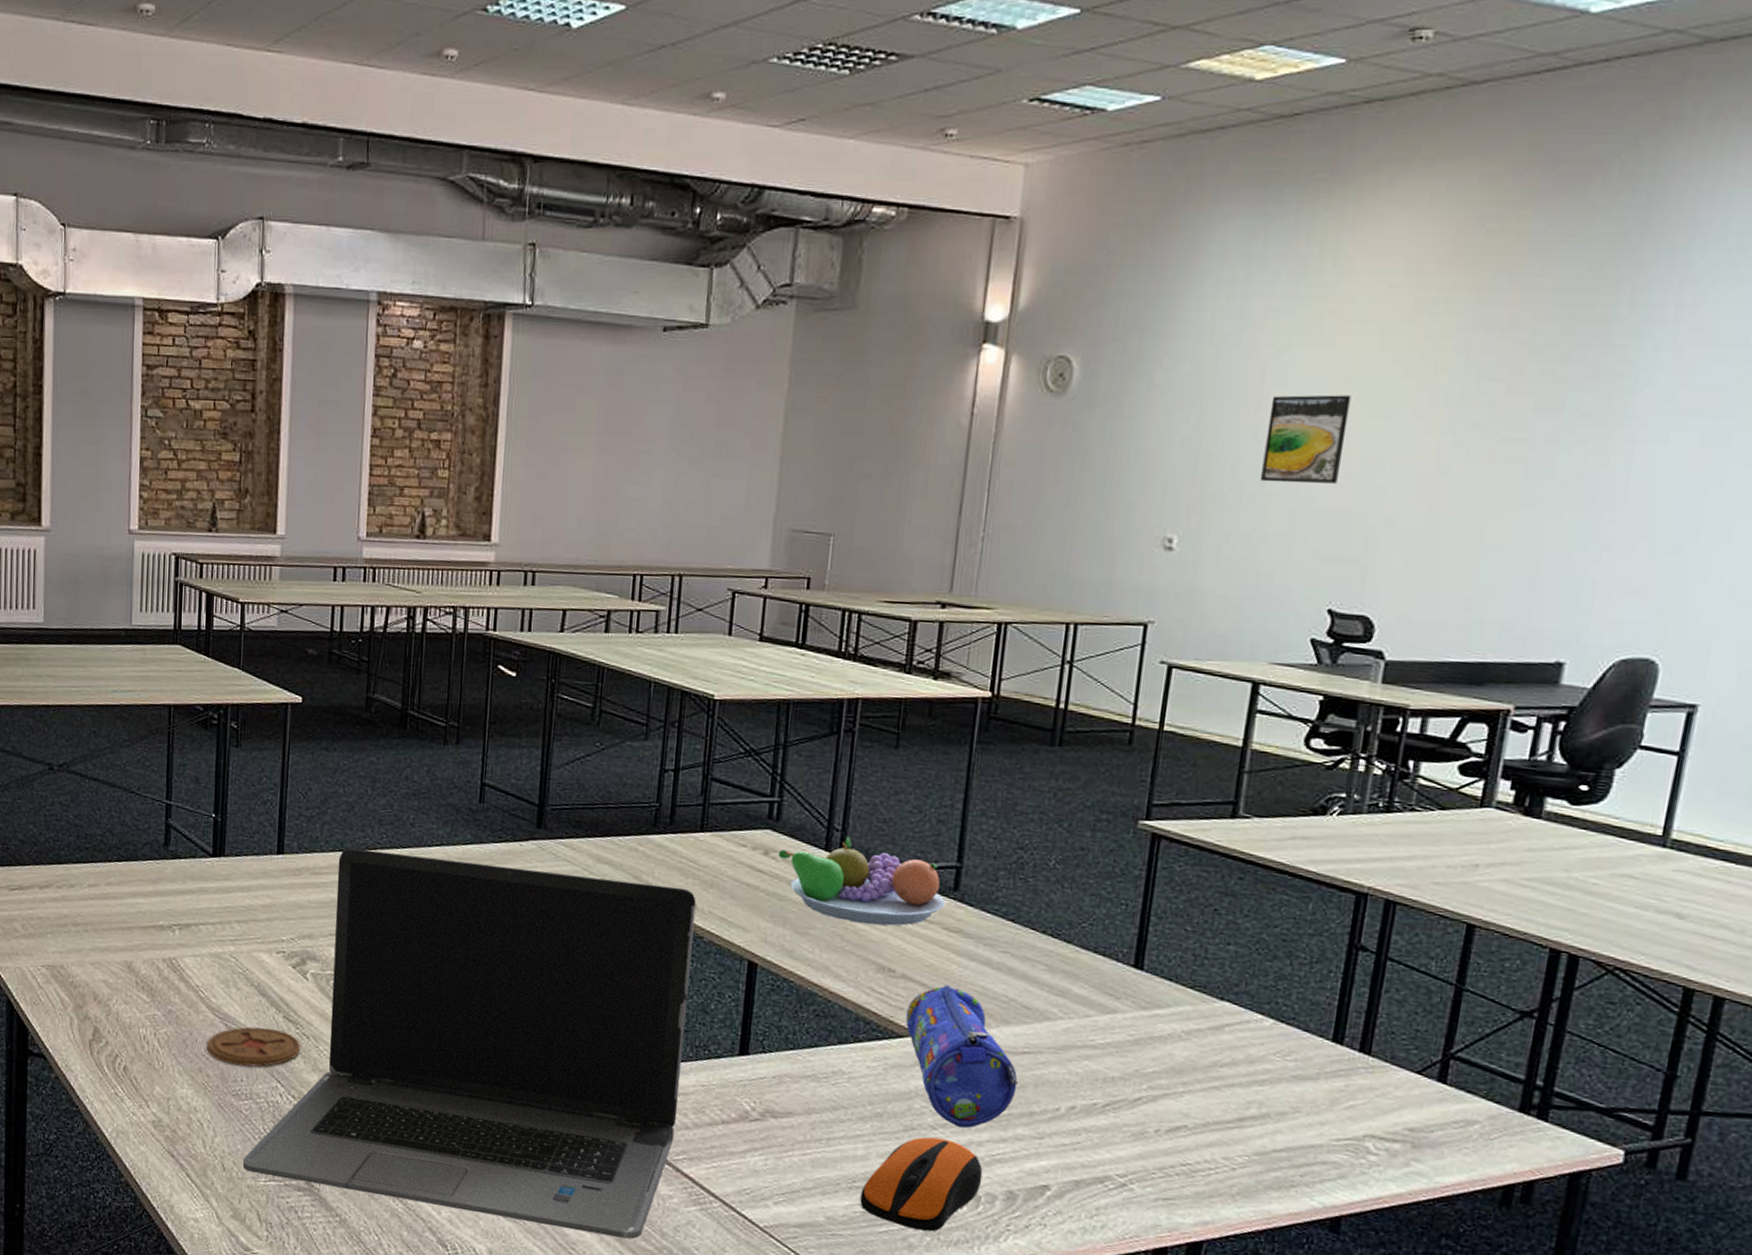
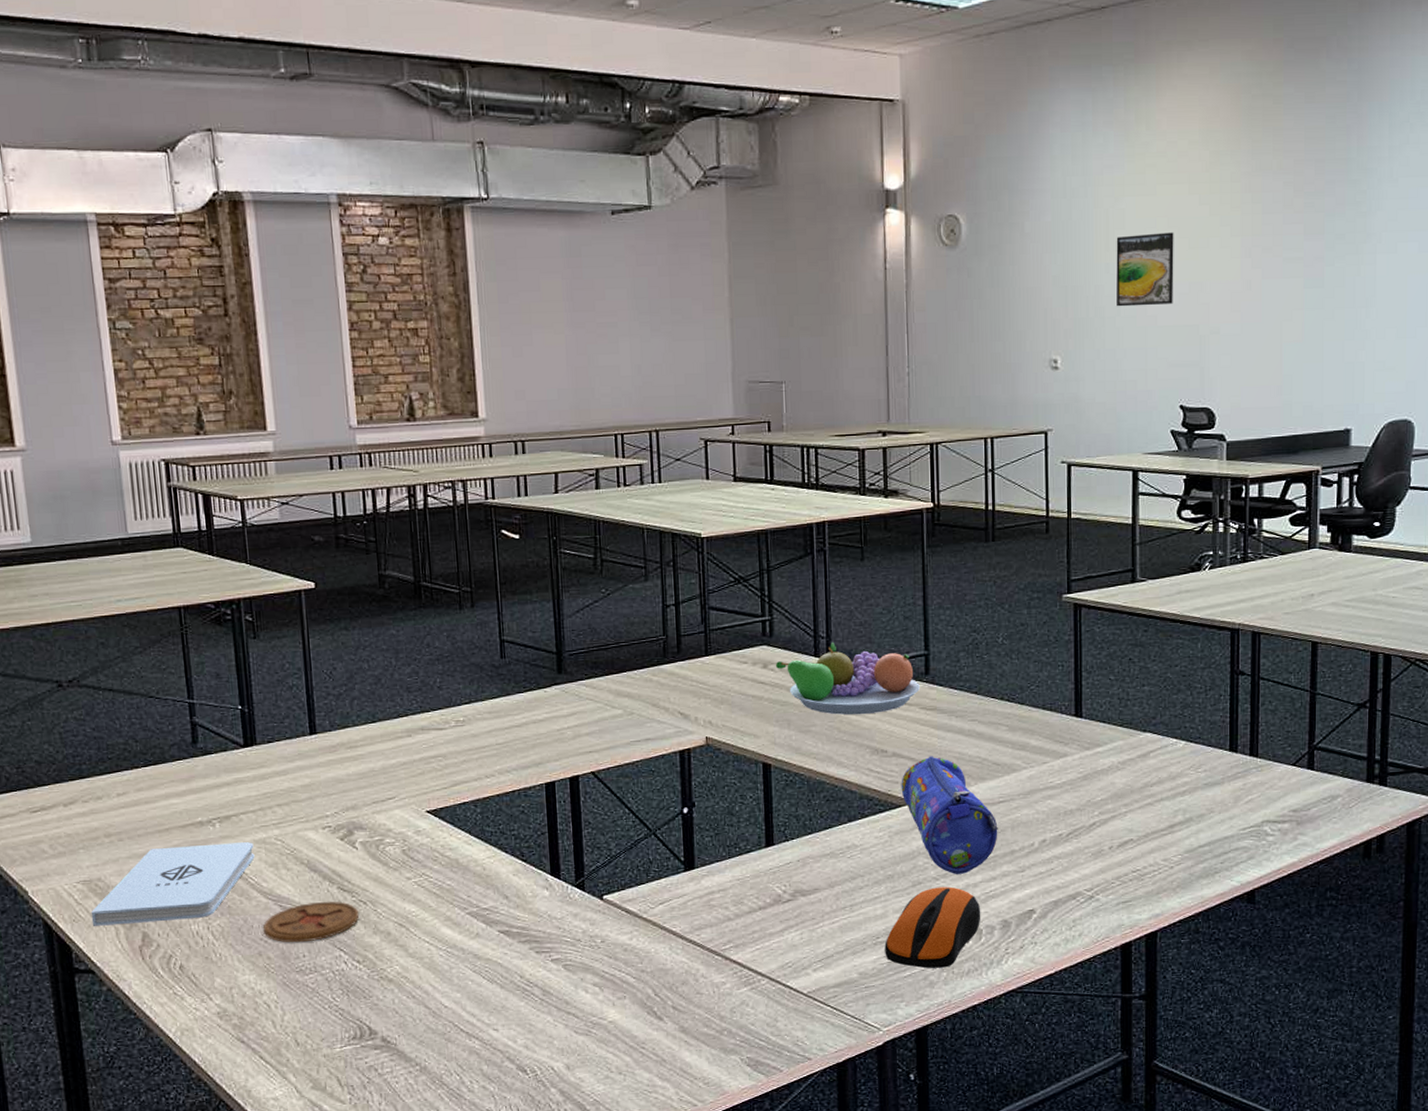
notepad: none [50,945,209,1023] -> present [90,842,255,926]
laptop computer: present [242,848,696,1240] -> none [315,708,720,1041]

